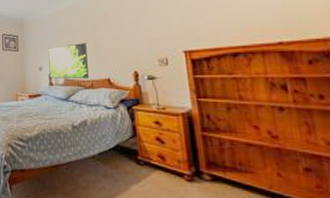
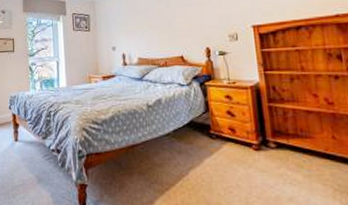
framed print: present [48,43,89,79] -> none [121,20,162,58]

